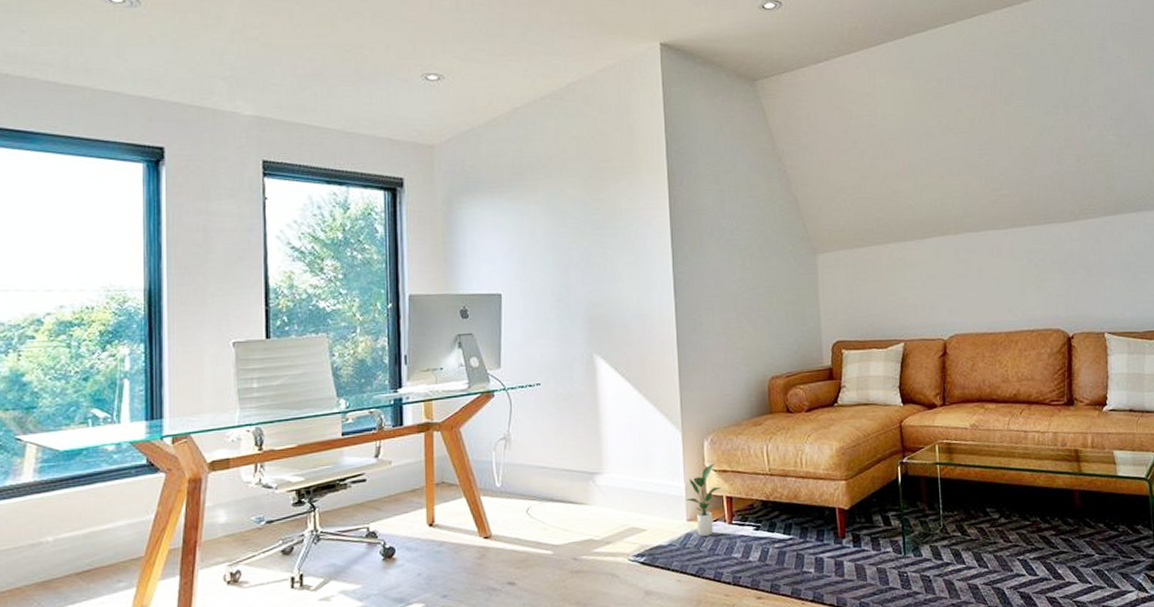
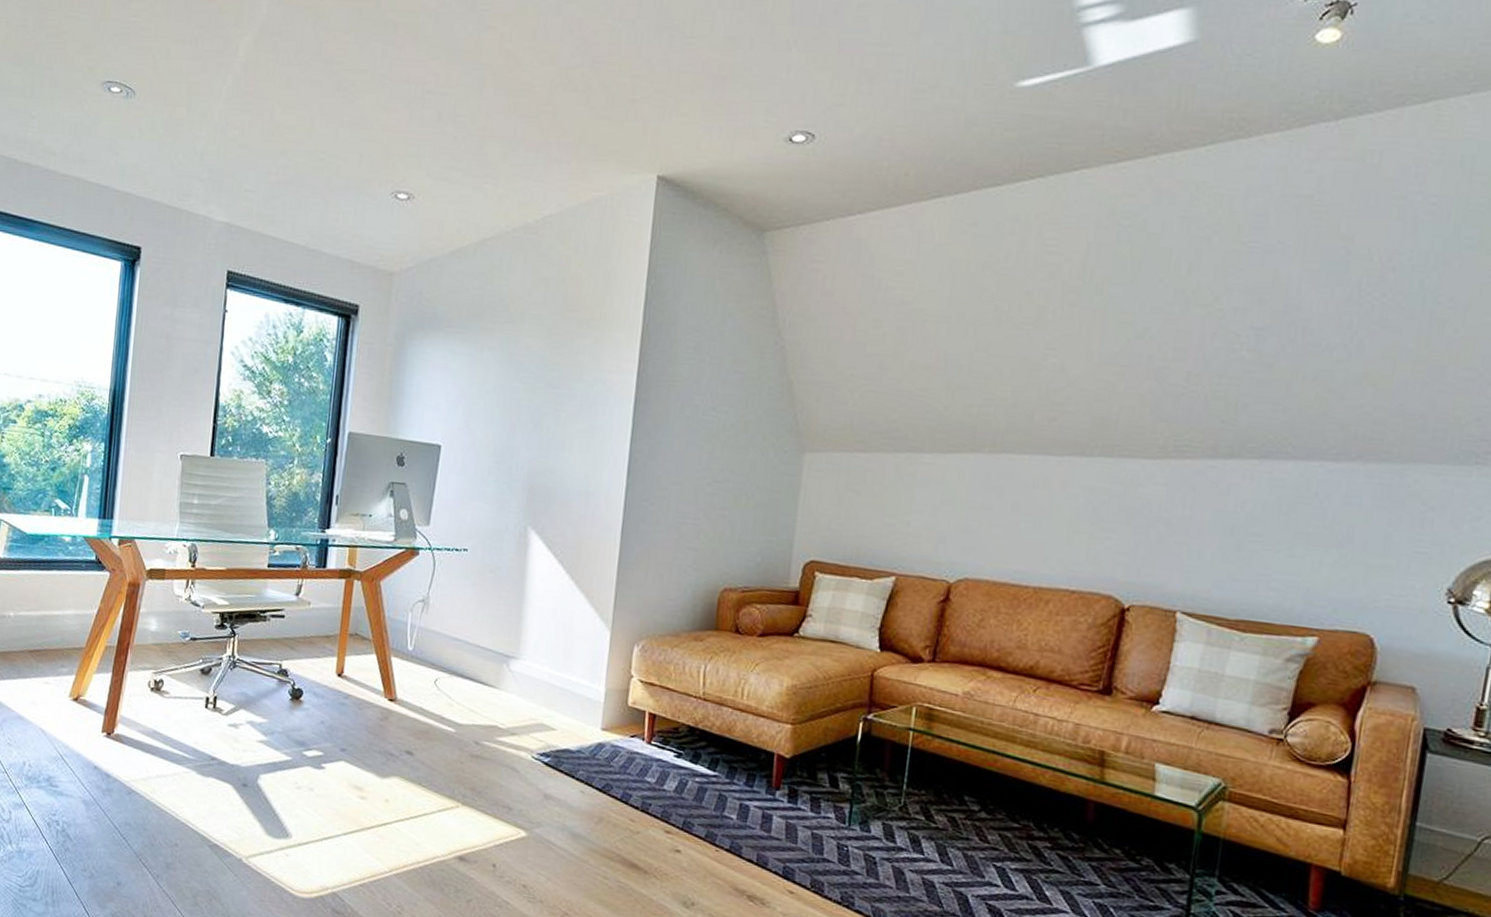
potted plant: present [686,462,722,536] -> none [604,672,646,751]

